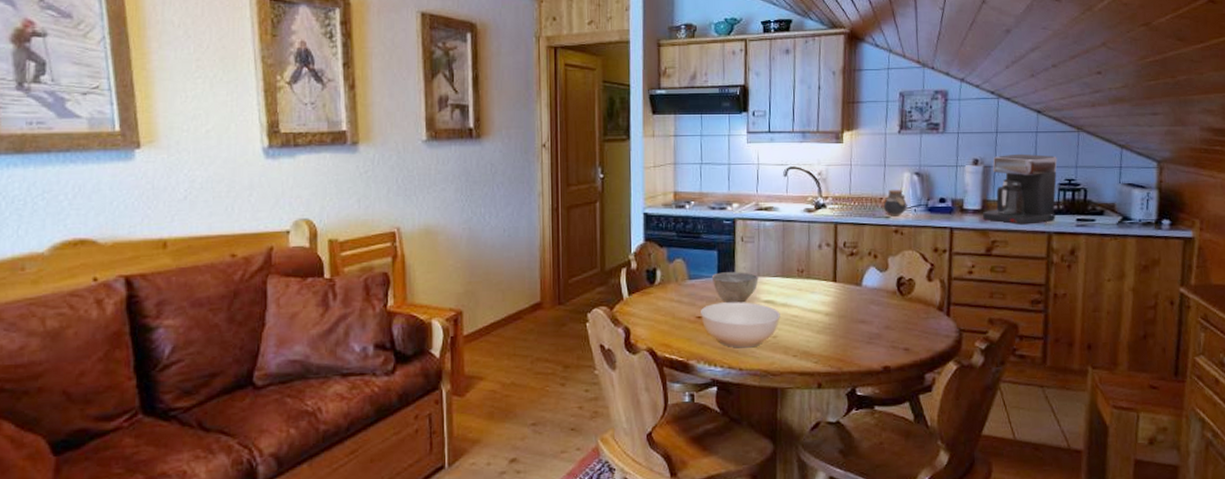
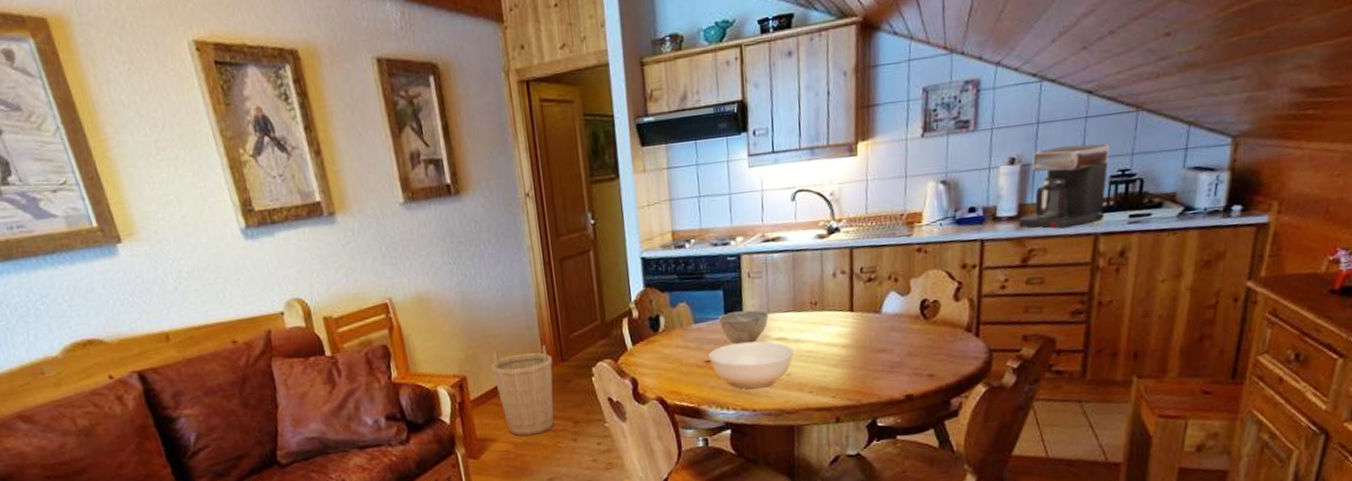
basket: none [488,286,550,377] -> present [490,344,554,437]
jar: present [883,189,909,216] -> none [904,202,933,234]

